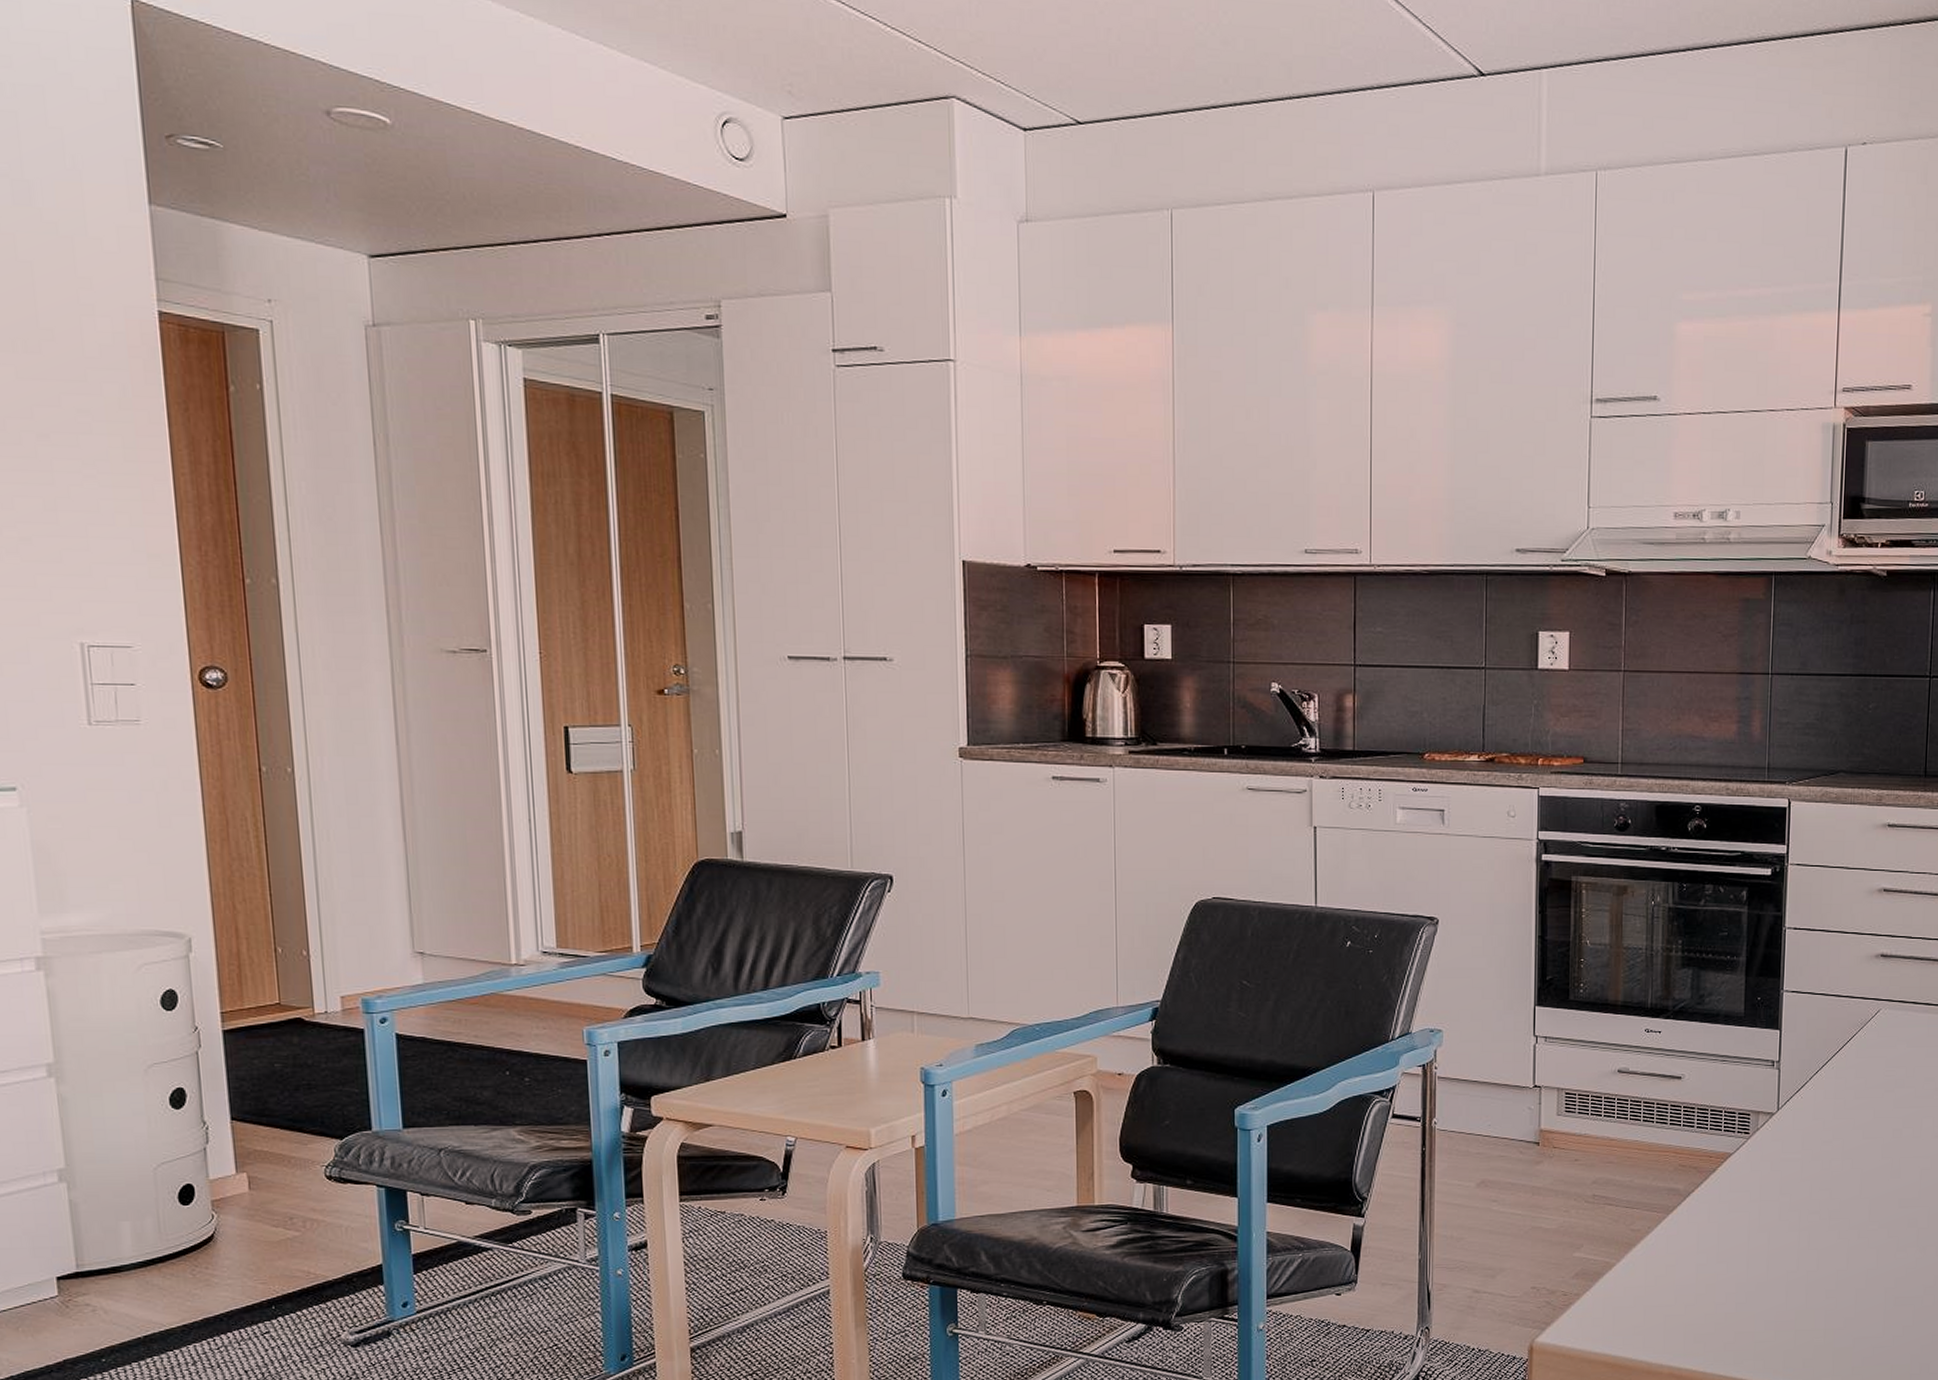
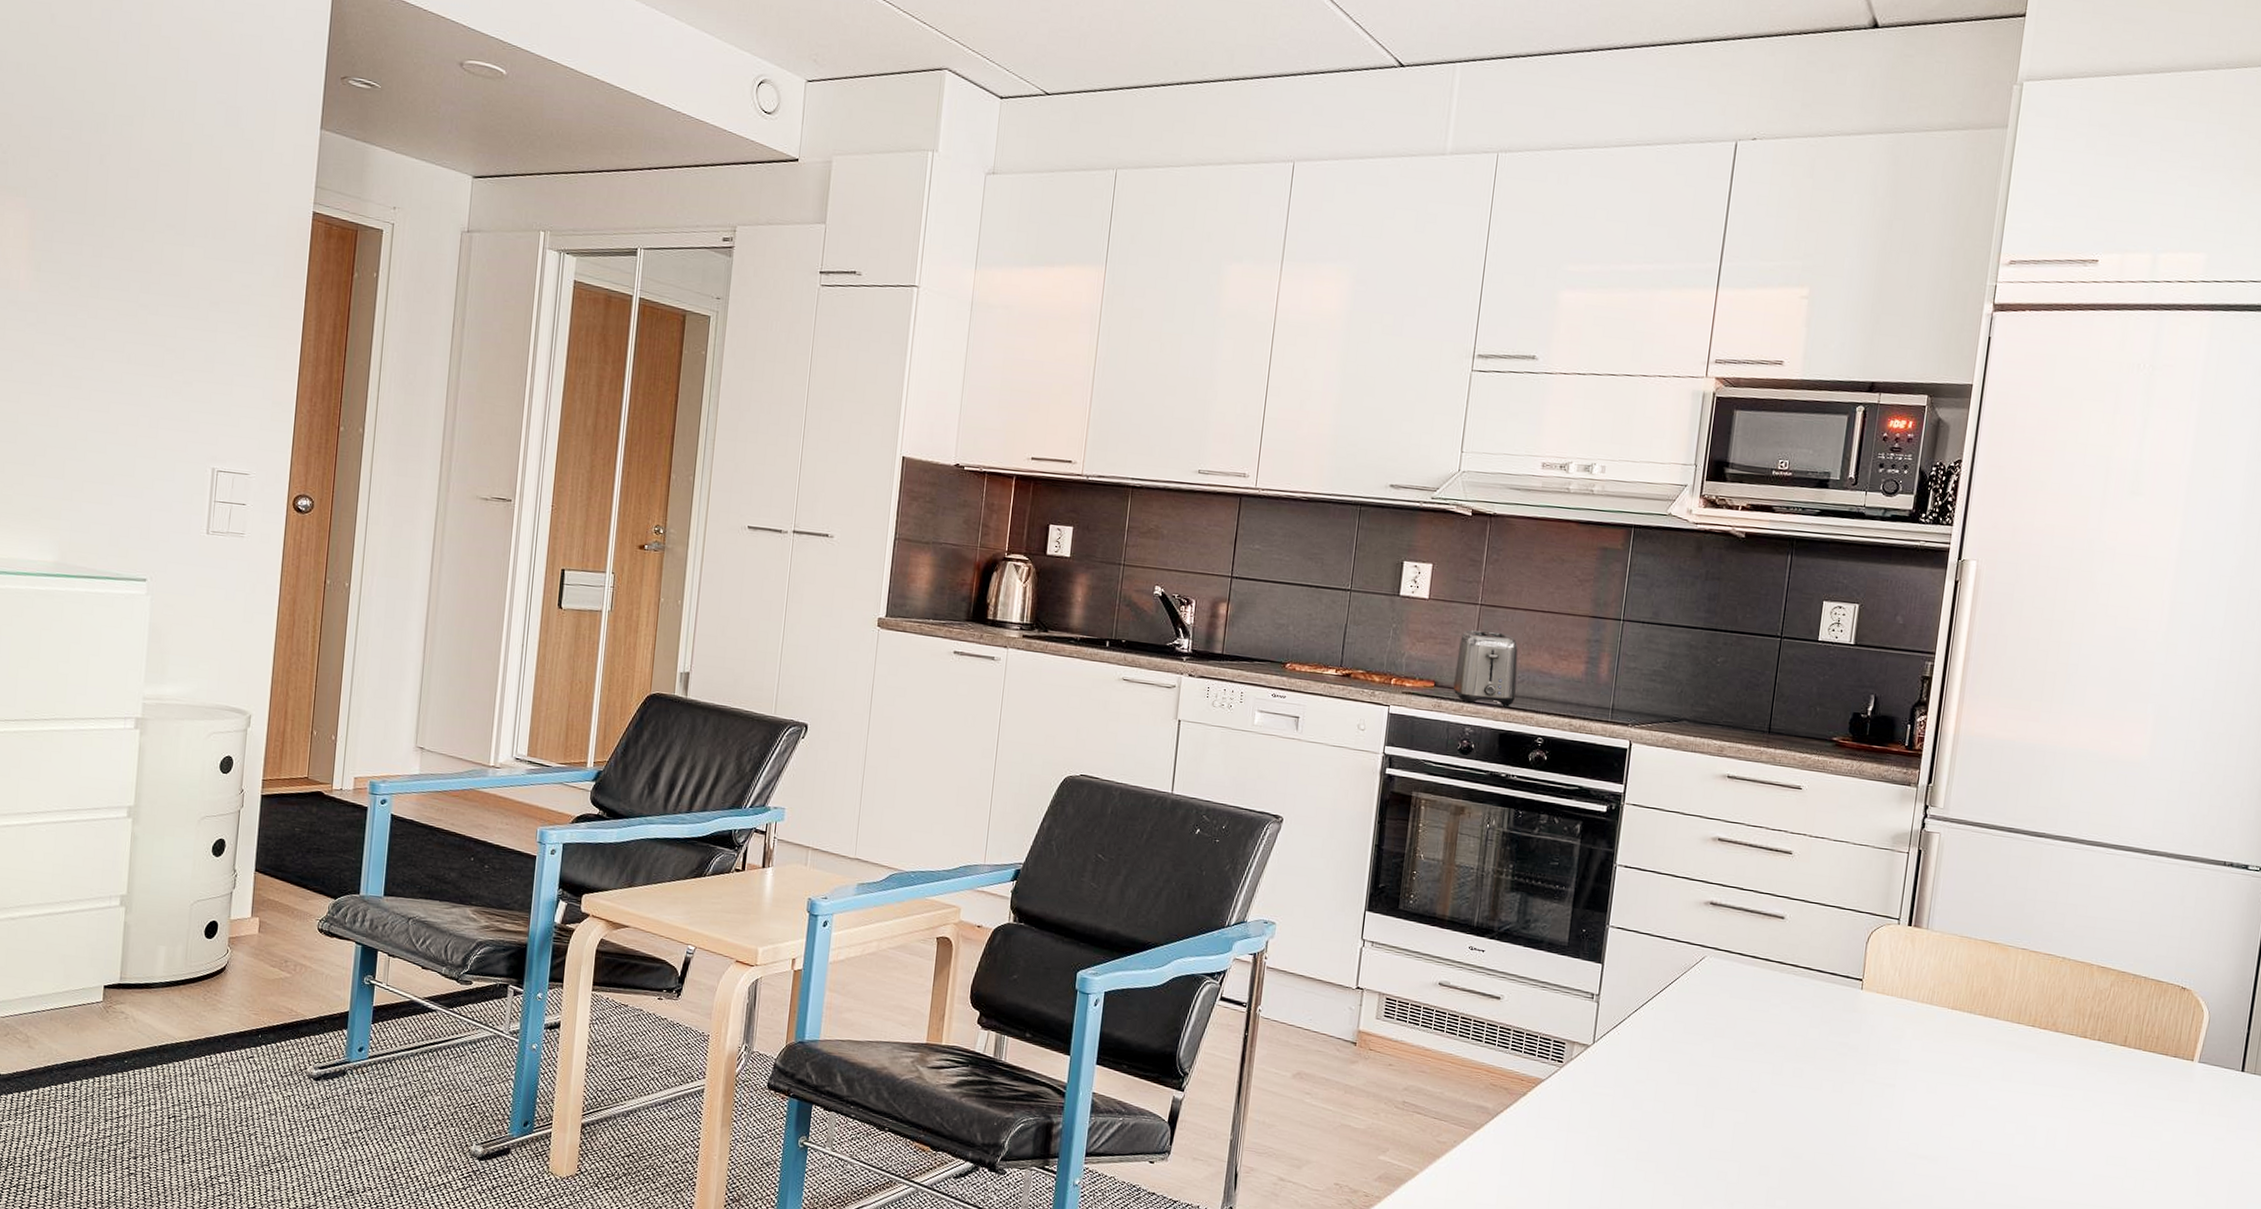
toaster: none [1604,698,1670,777] -> present [1453,630,1518,707]

